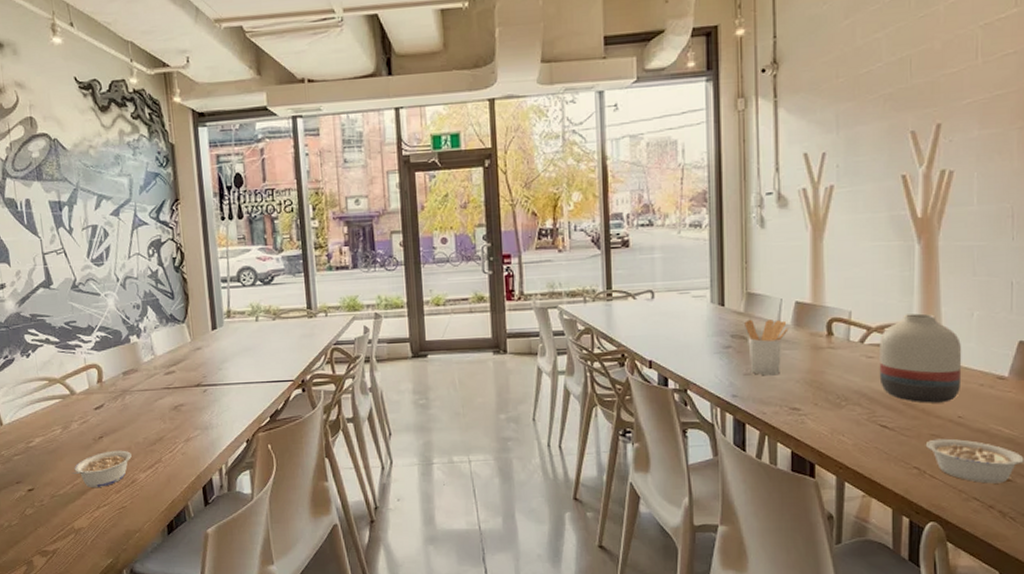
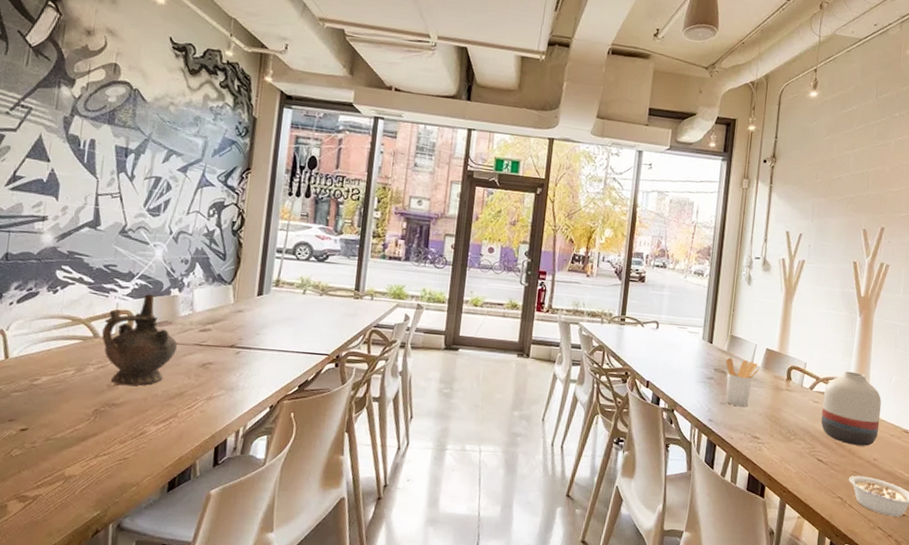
legume: present [72,450,132,487] -> none [76,399,146,436]
ceremonial vessel: none [77,344,148,438] -> present [102,294,177,386]

